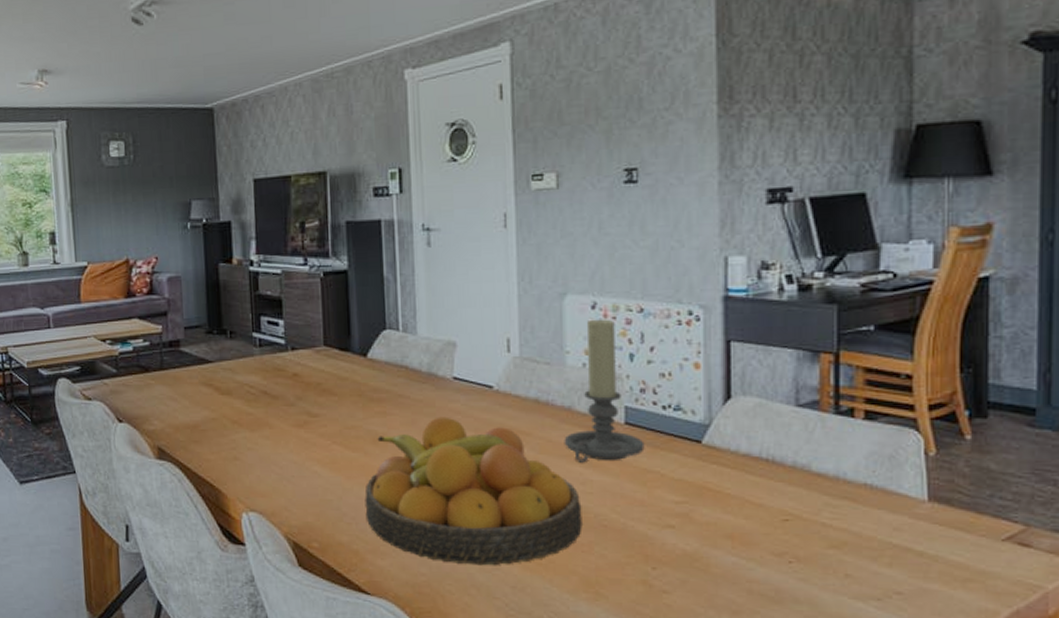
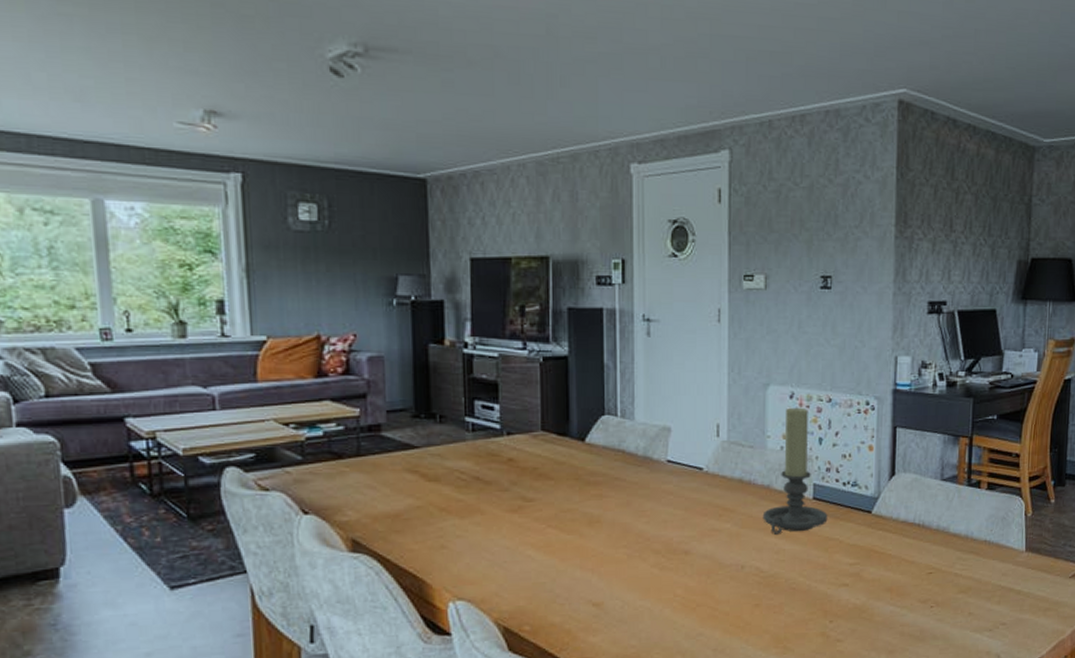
fruit bowl: present [365,416,582,566] -> none [578,497,775,633]

